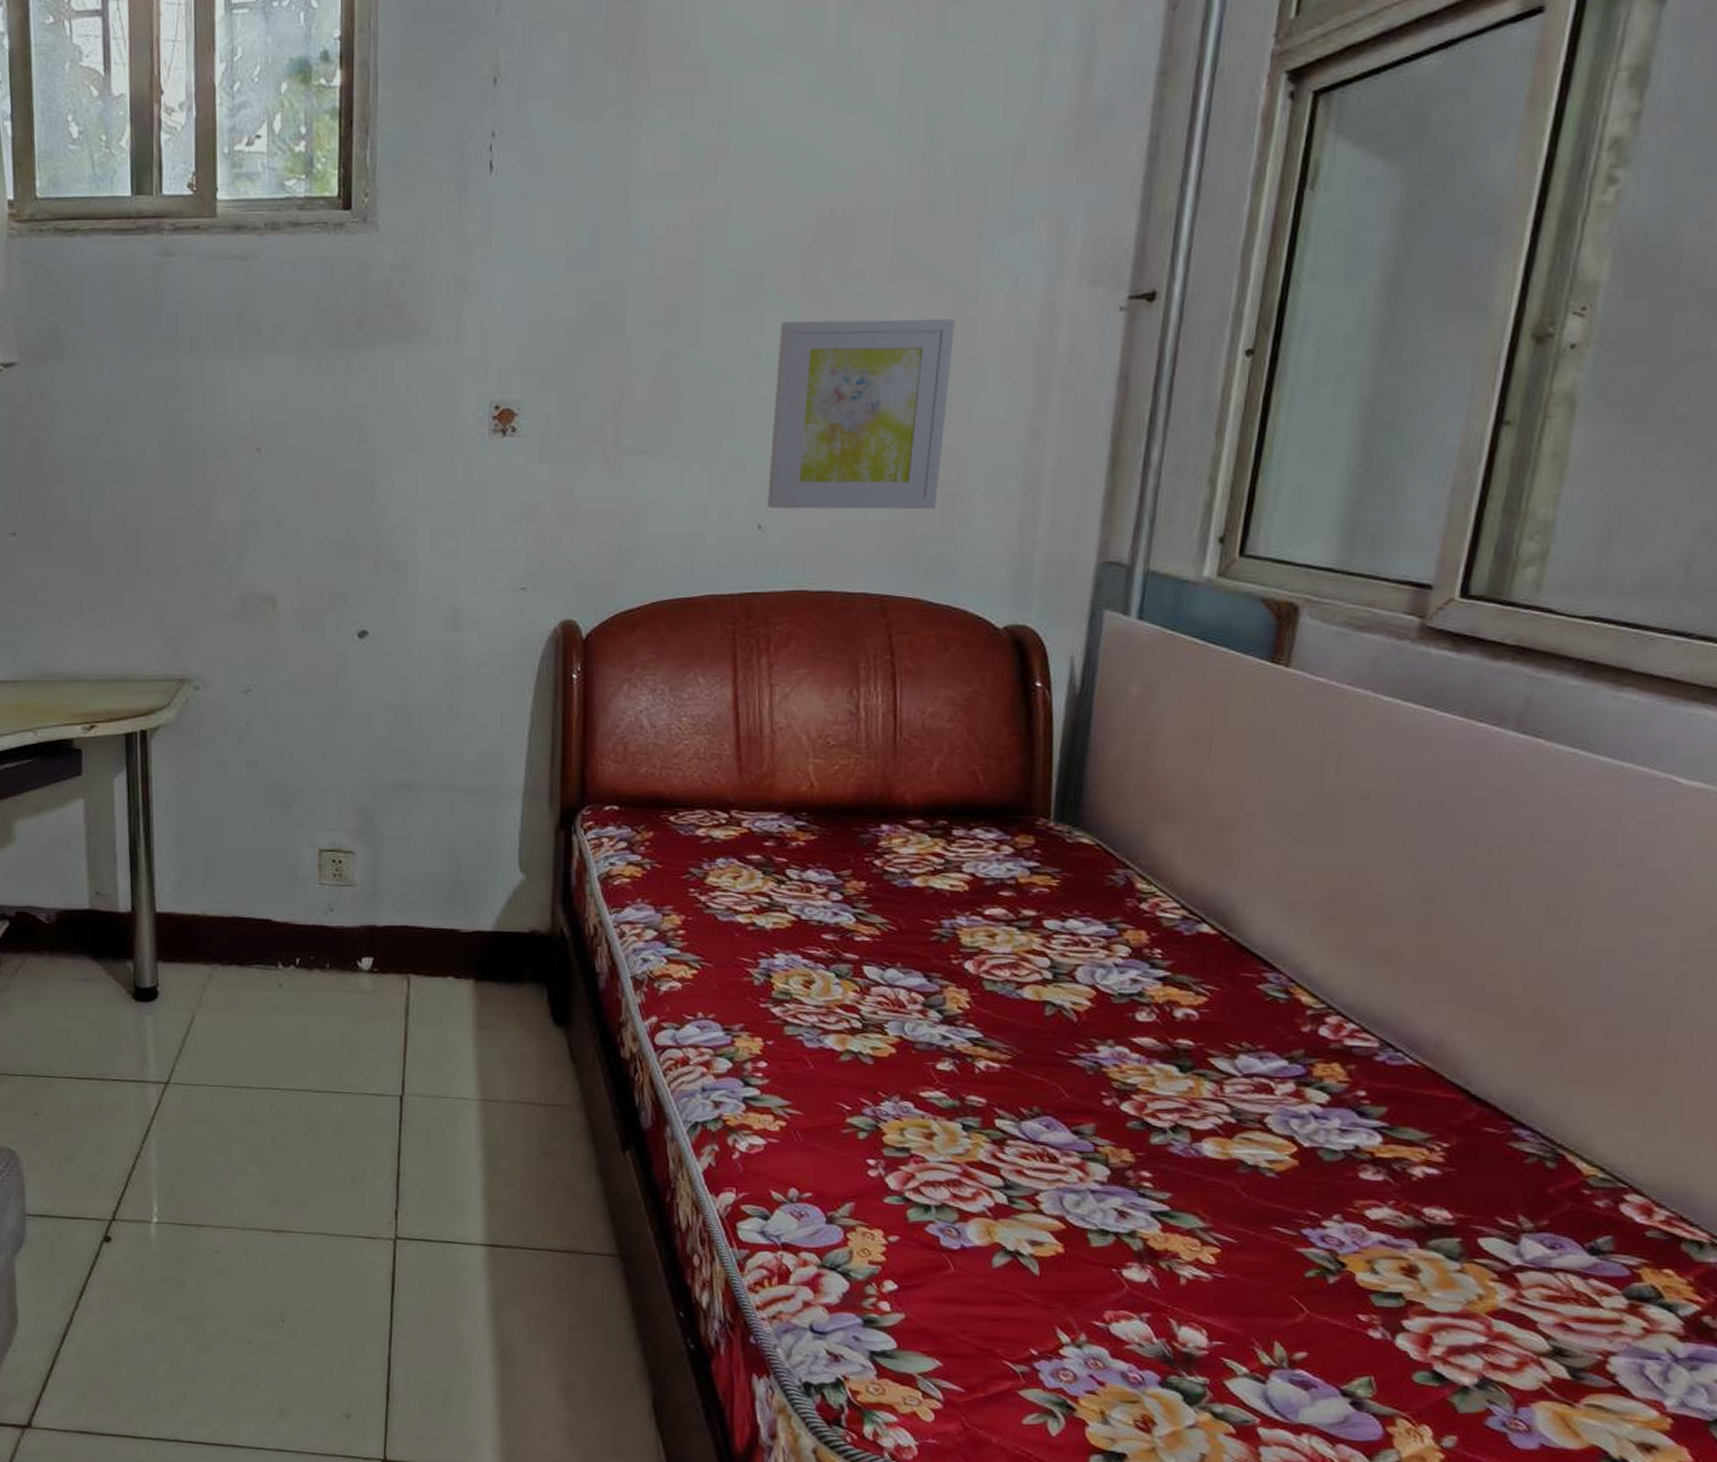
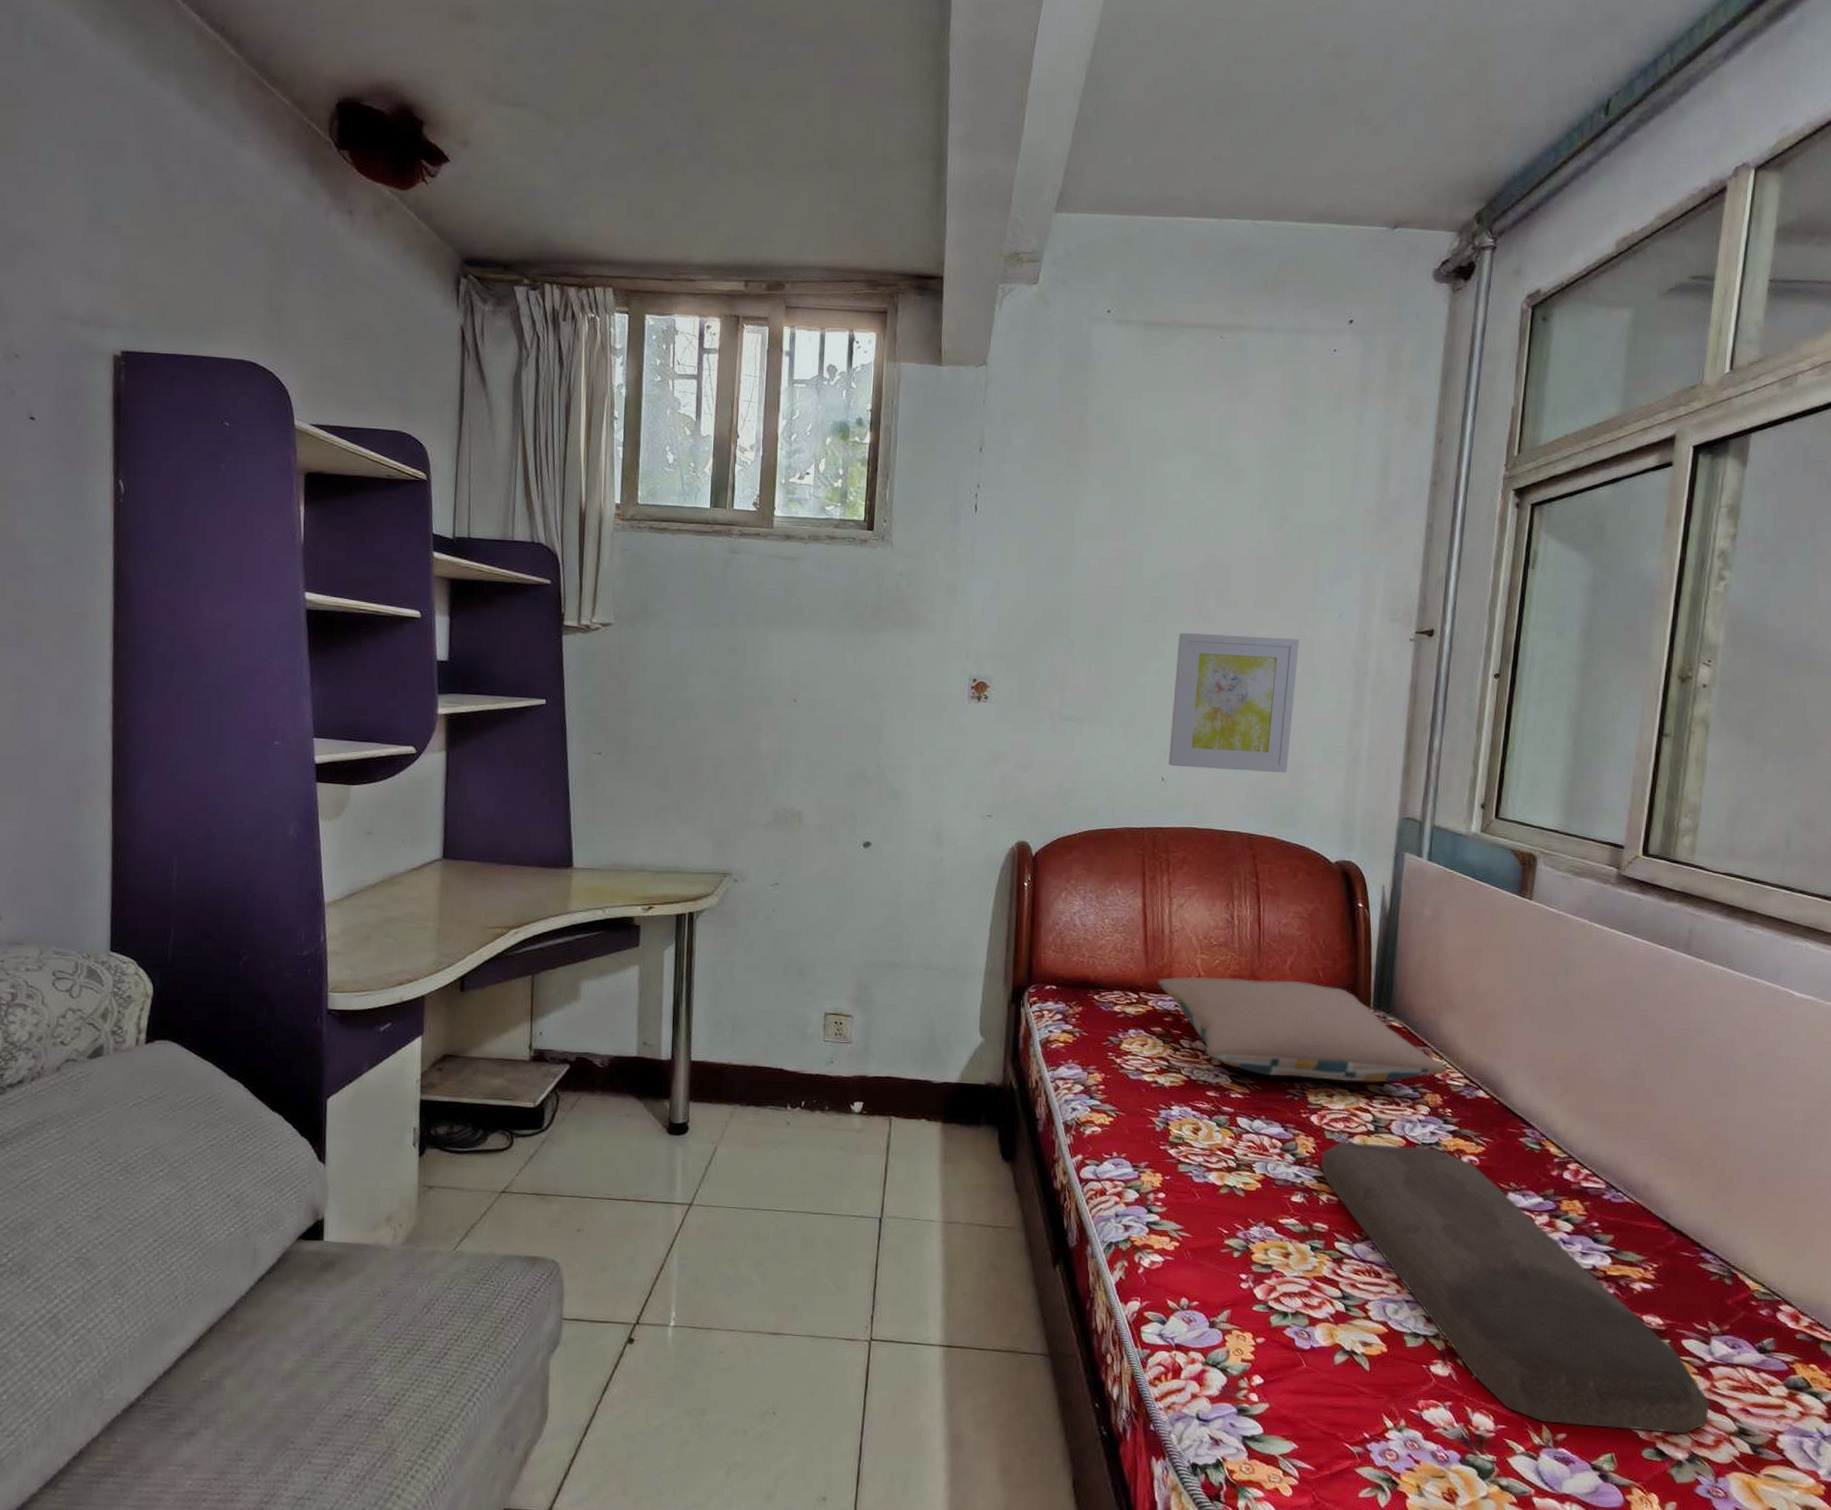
pillow: none [755,787,1158,917] -> present [1158,977,1447,1082]
cushion: none [977,993,1514,1354] -> present [1320,1141,1710,1434]

